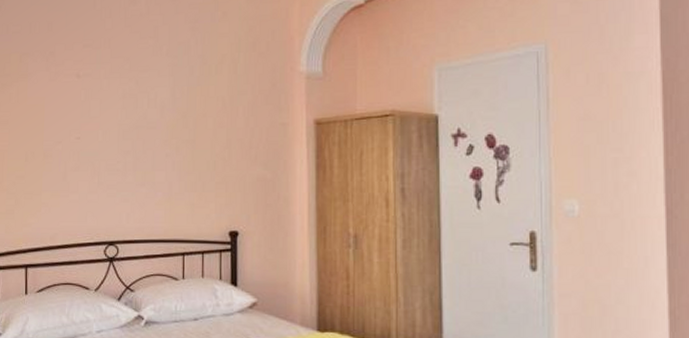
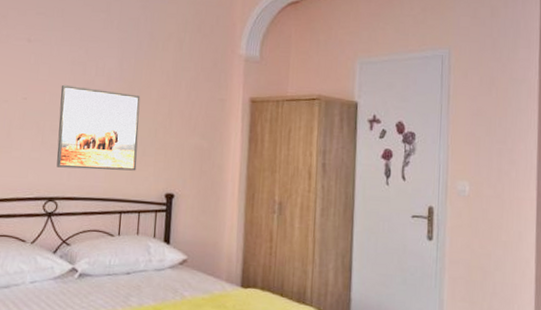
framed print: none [113,120,197,209] -> present [56,84,141,171]

